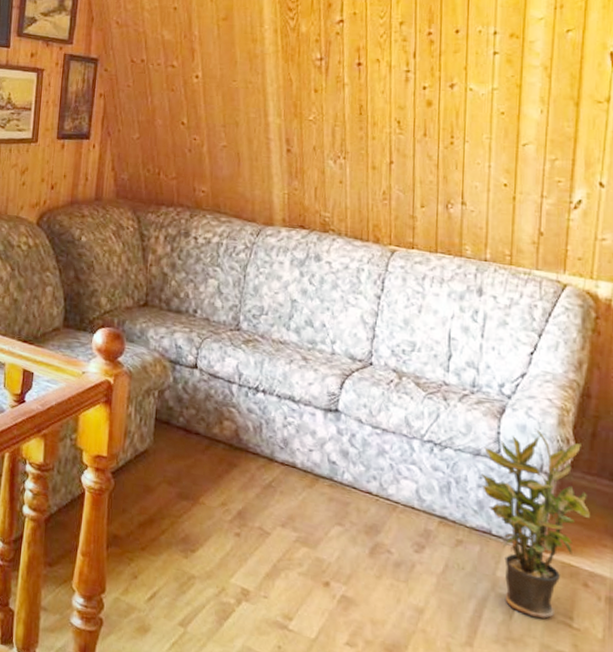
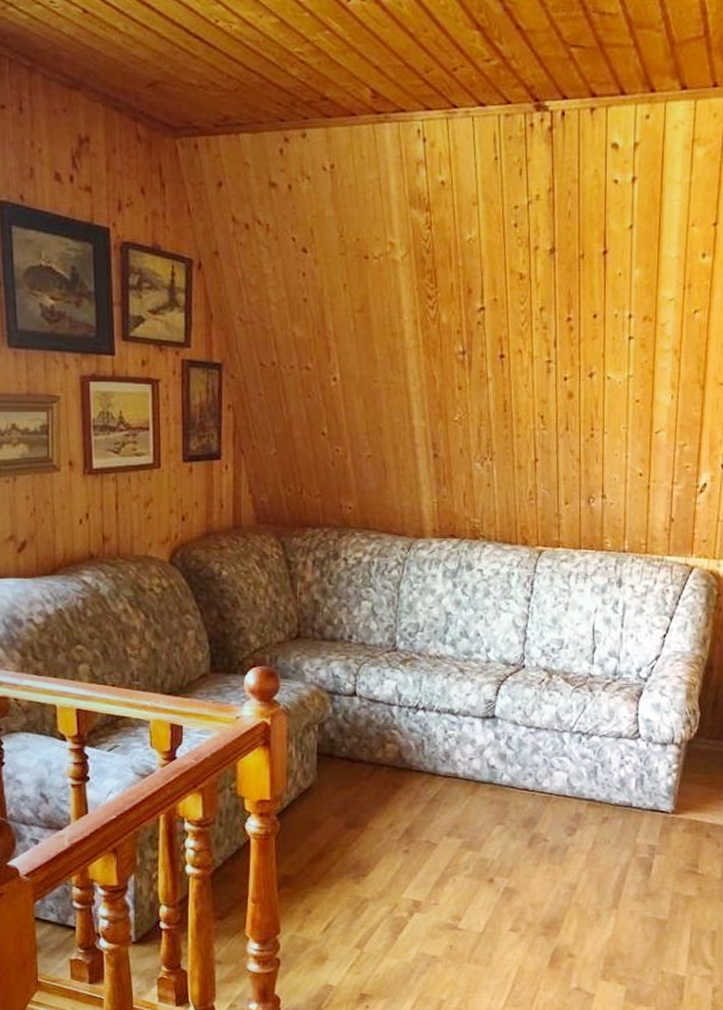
potted plant: present [482,428,591,619] -> none [623,705,713,872]

